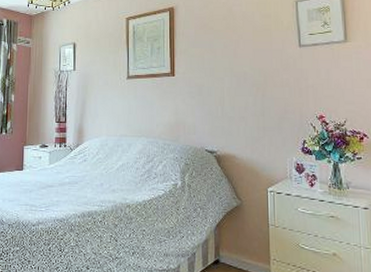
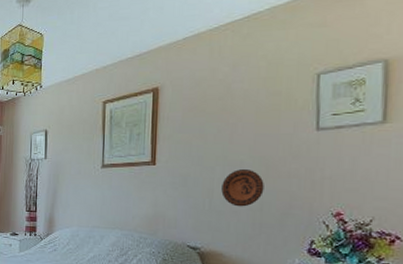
decorative plate: none [230,80,264,113] -> present [221,169,264,207]

